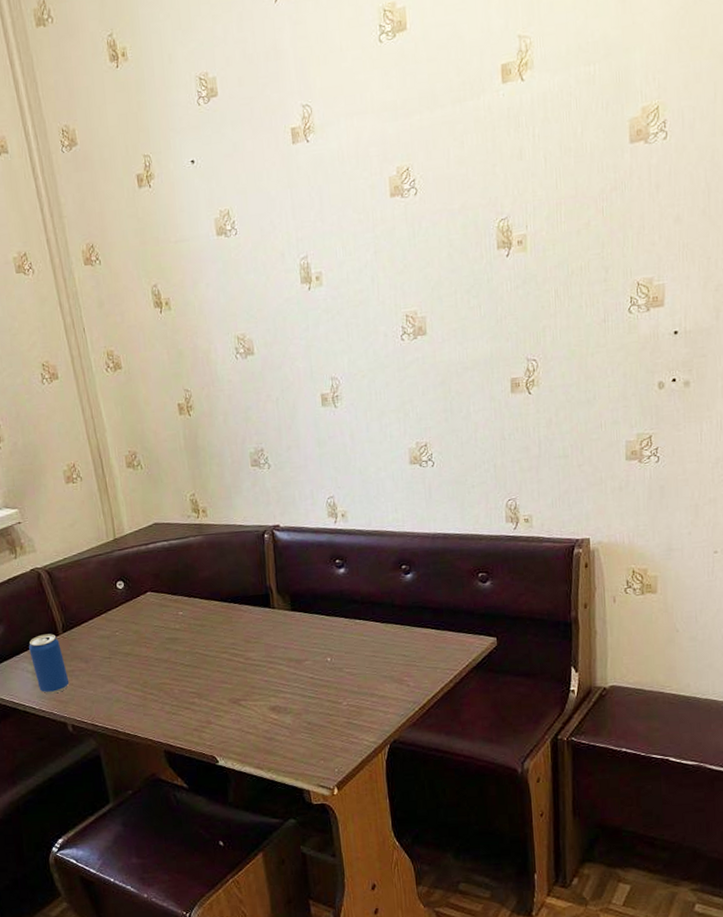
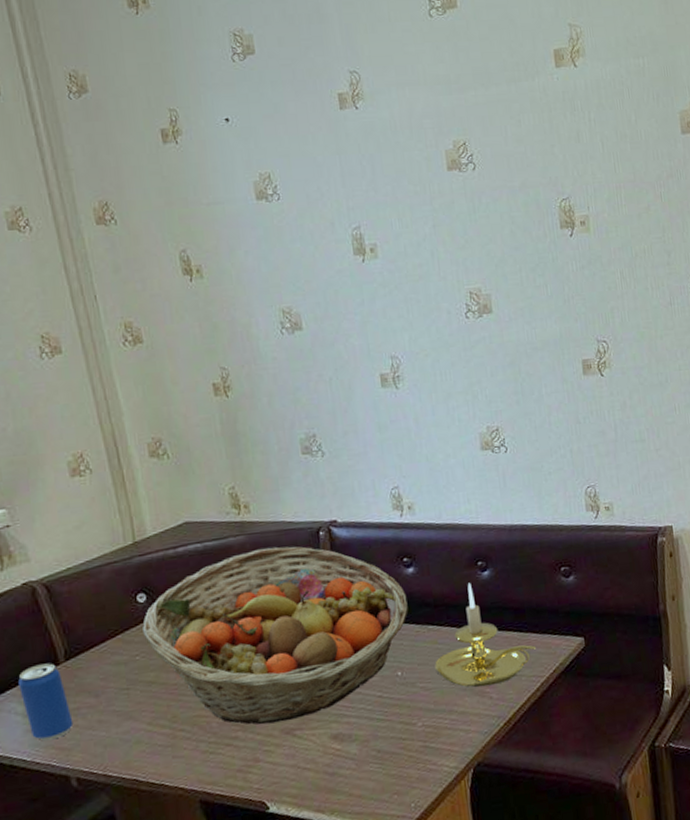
fruit basket: none [121,546,339,694] -> present [142,546,409,725]
candle holder: none [360,583,452,676] -> present [434,582,537,687]

